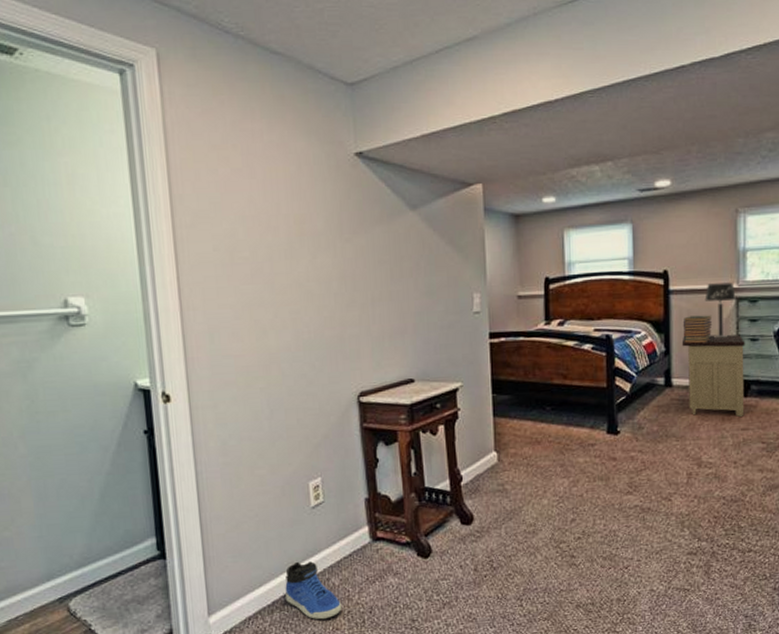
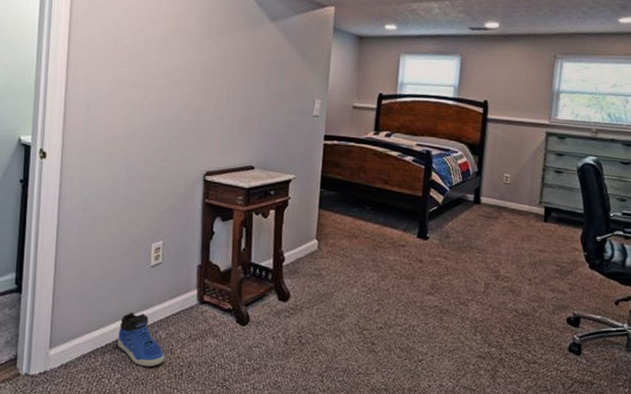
nightstand: present [681,335,745,417] -> none [493,159,551,239]
book stack: present [682,315,713,344] -> none [495,143,523,169]
table lamp: present [705,282,736,338] -> none [518,117,547,167]

